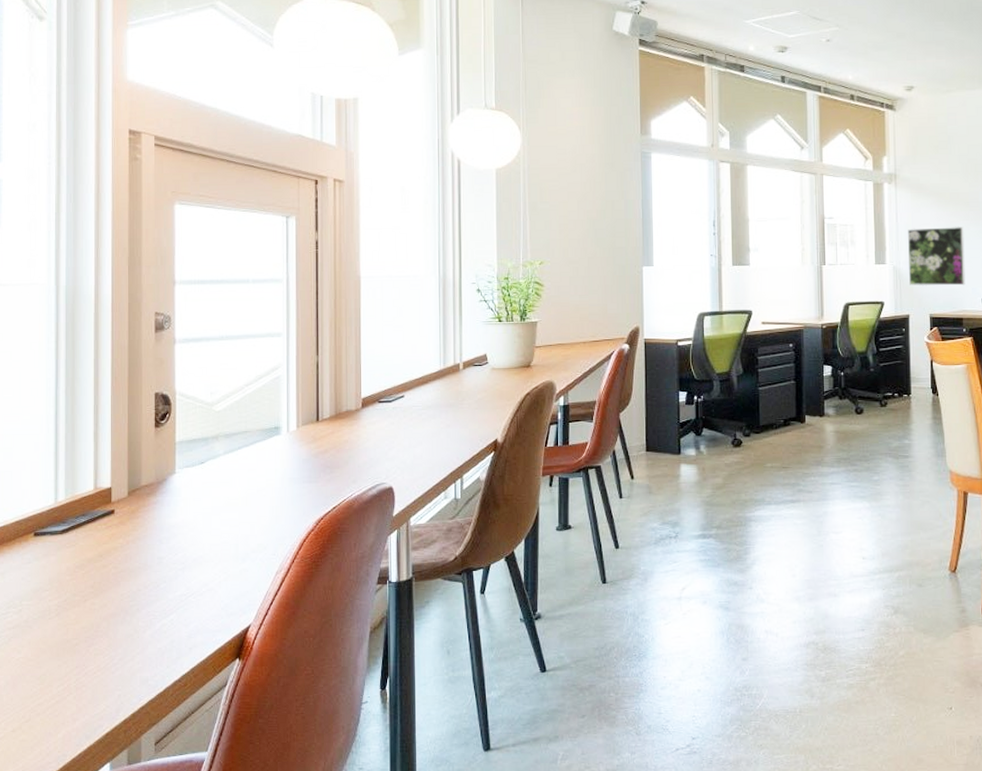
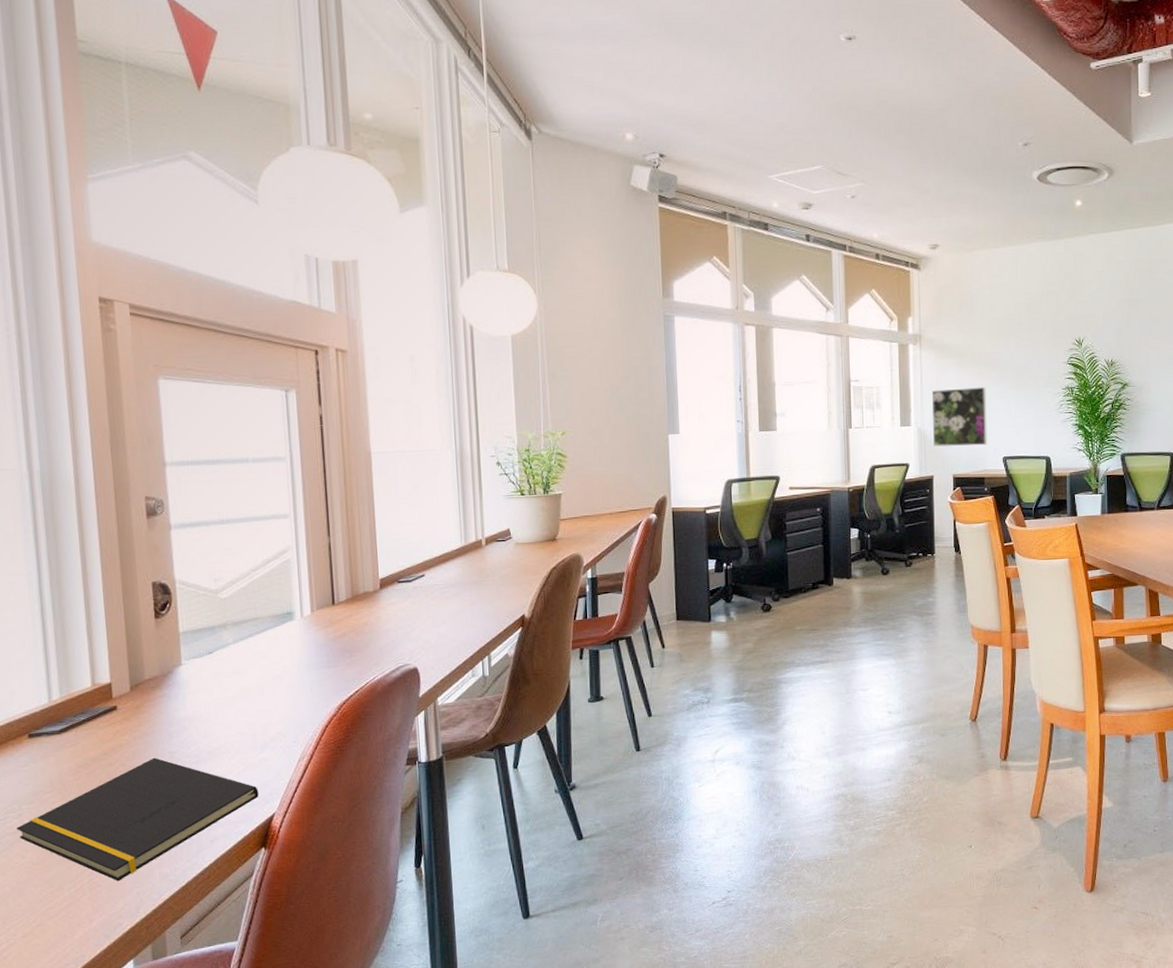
notepad: none [16,562,237,683] -> present [16,757,259,882]

